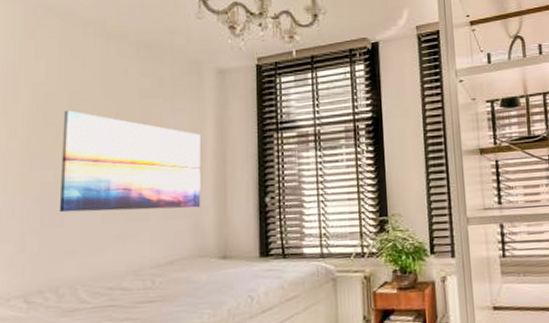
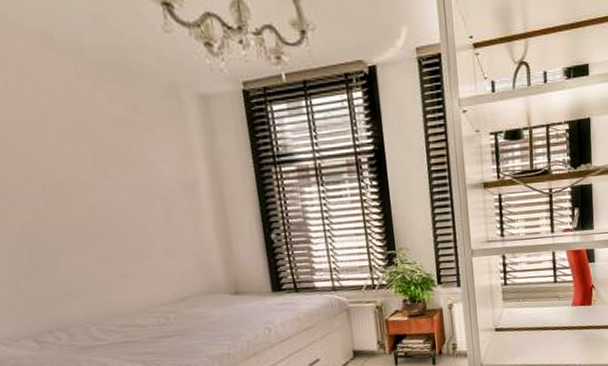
wall art: present [59,110,201,213] -> none [27,141,204,254]

